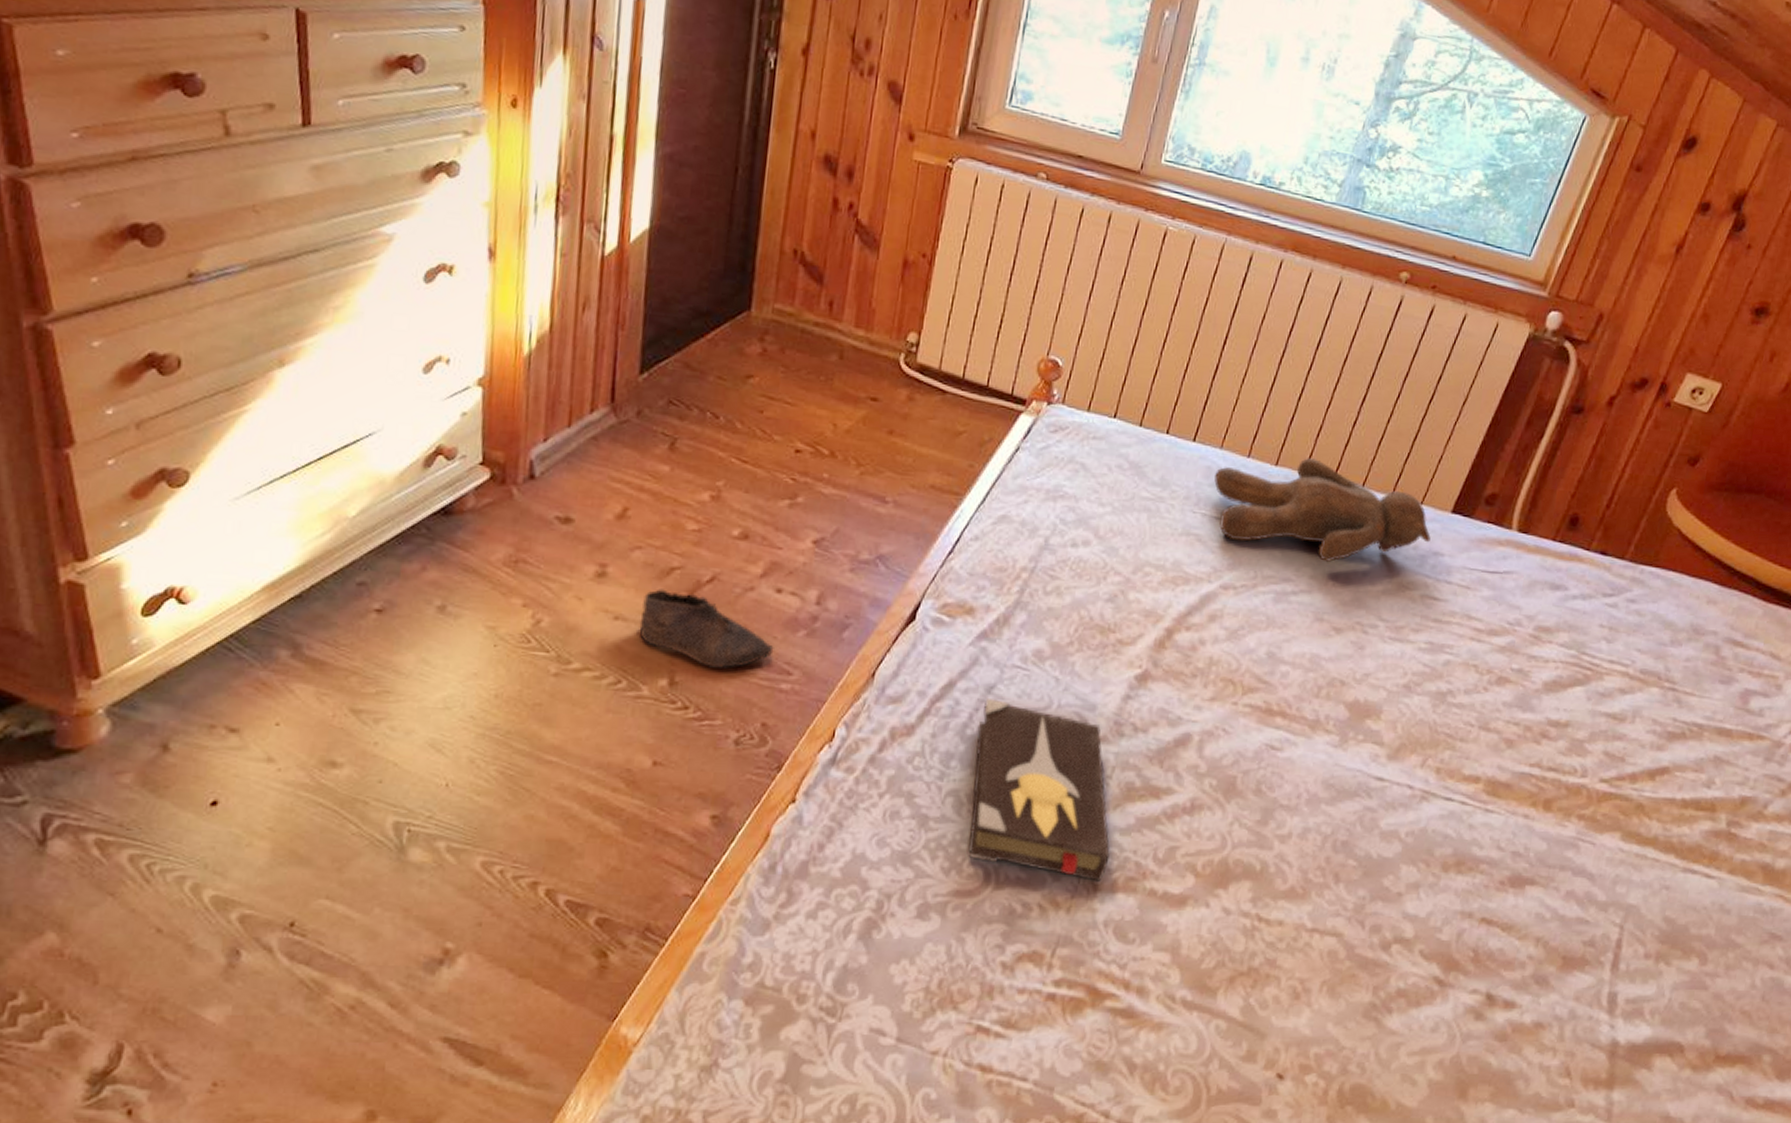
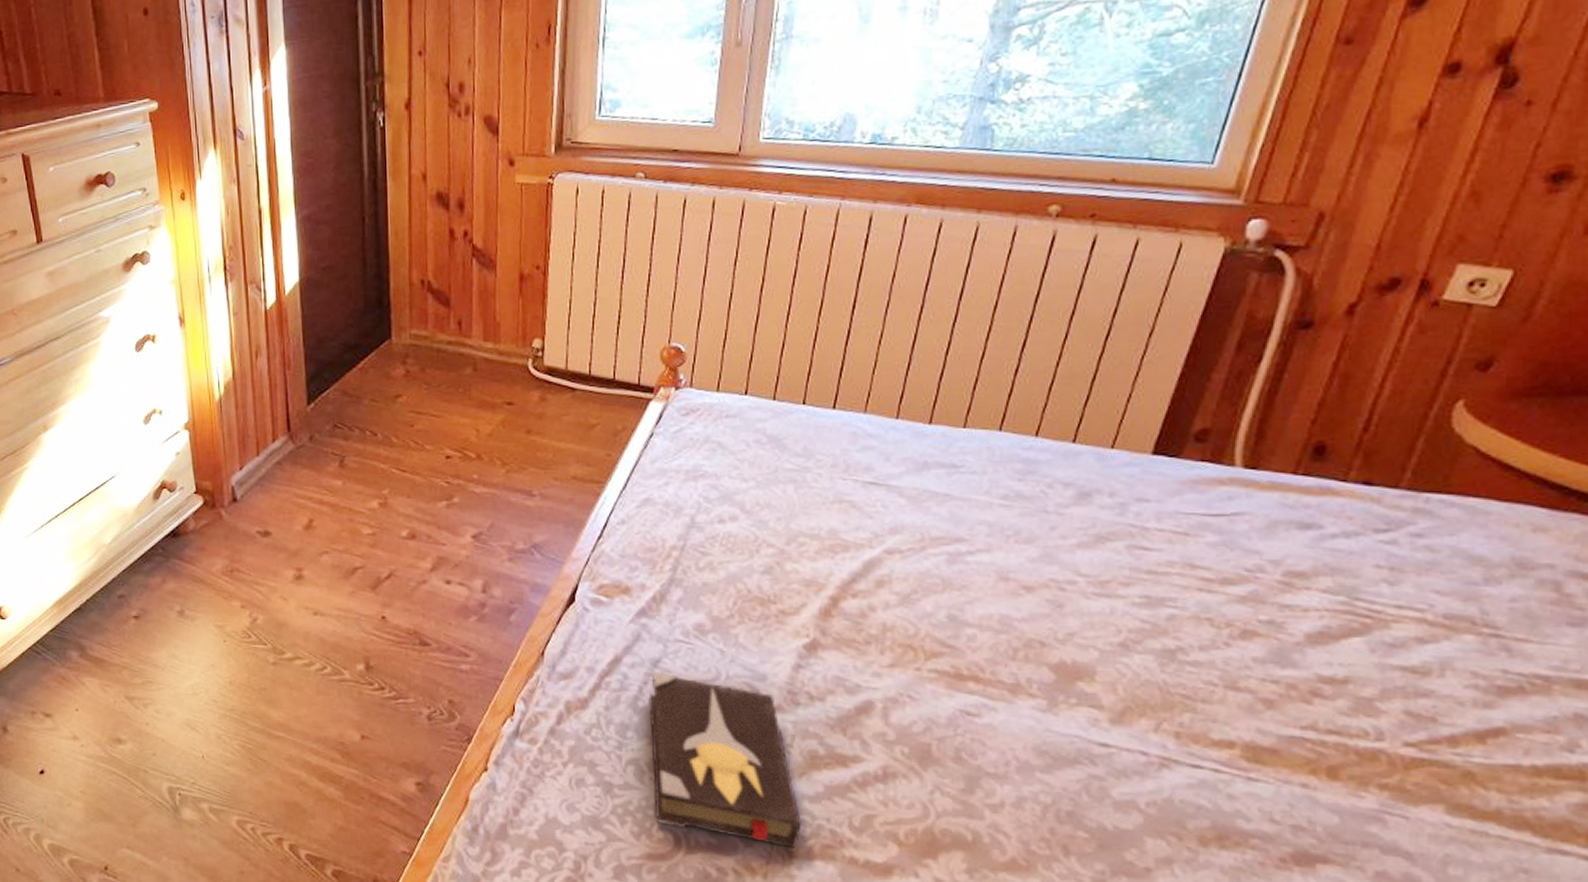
shoe: present [639,589,774,669] -> none [335,586,451,653]
teddy bear: present [1214,457,1431,562] -> none [862,411,1129,518]

